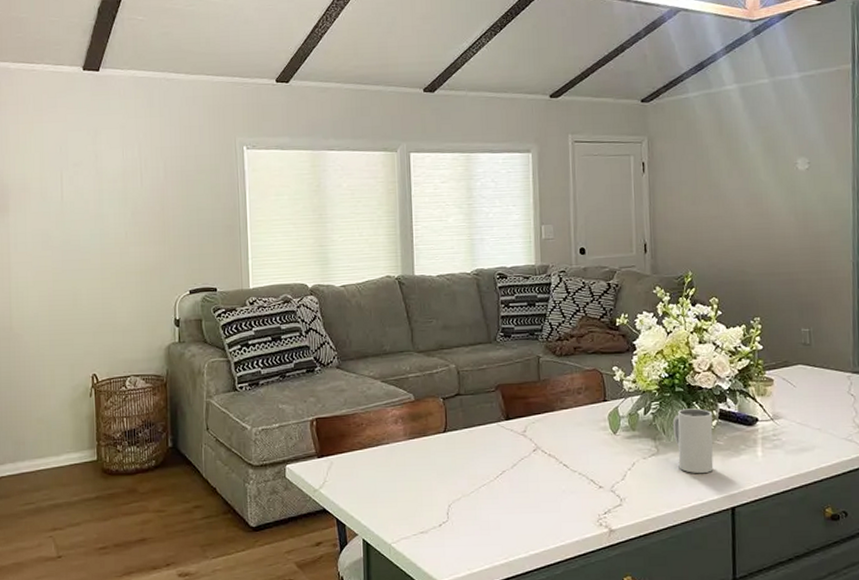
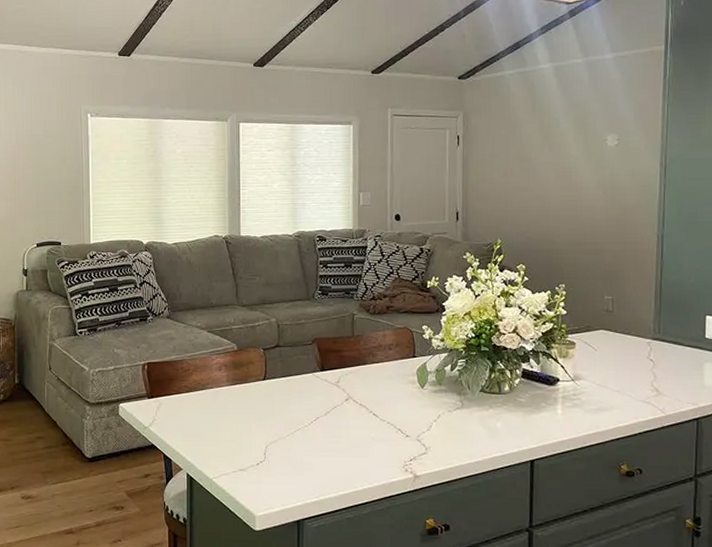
mug: present [672,408,714,474] -> none [477,367,516,428]

